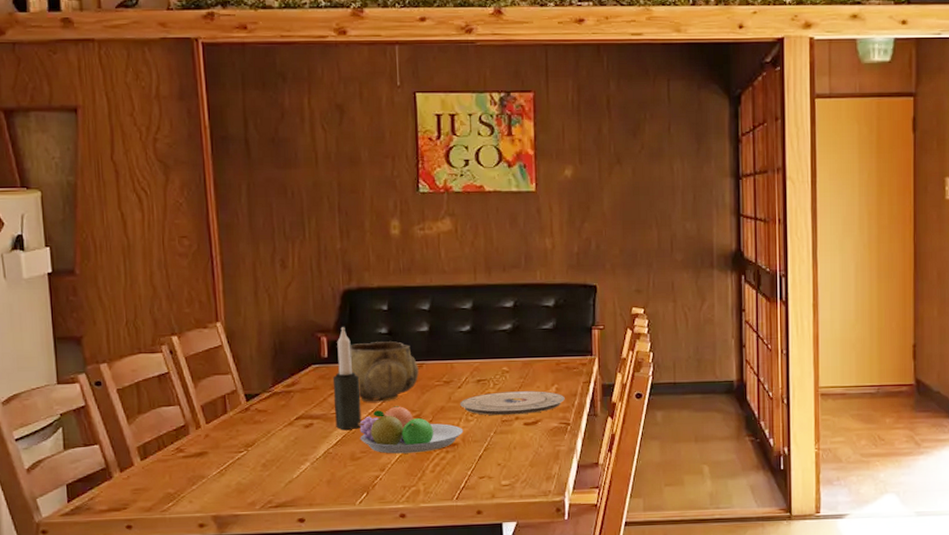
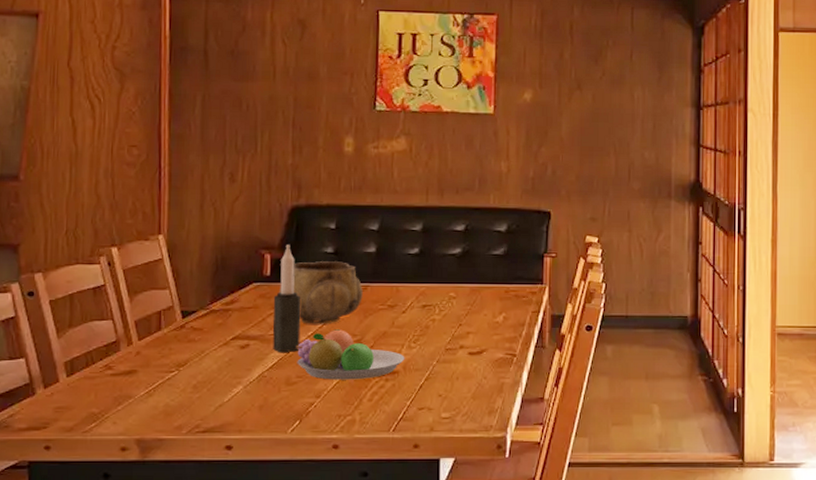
plate: present [460,391,565,416] -> none [403,319,512,344]

